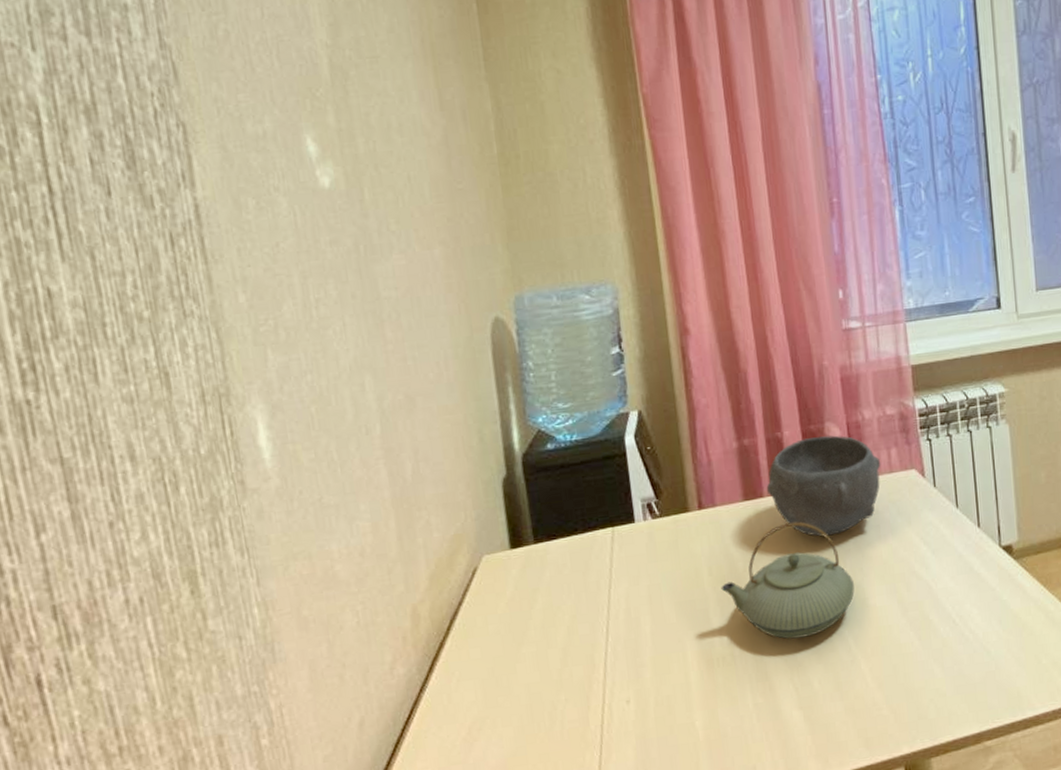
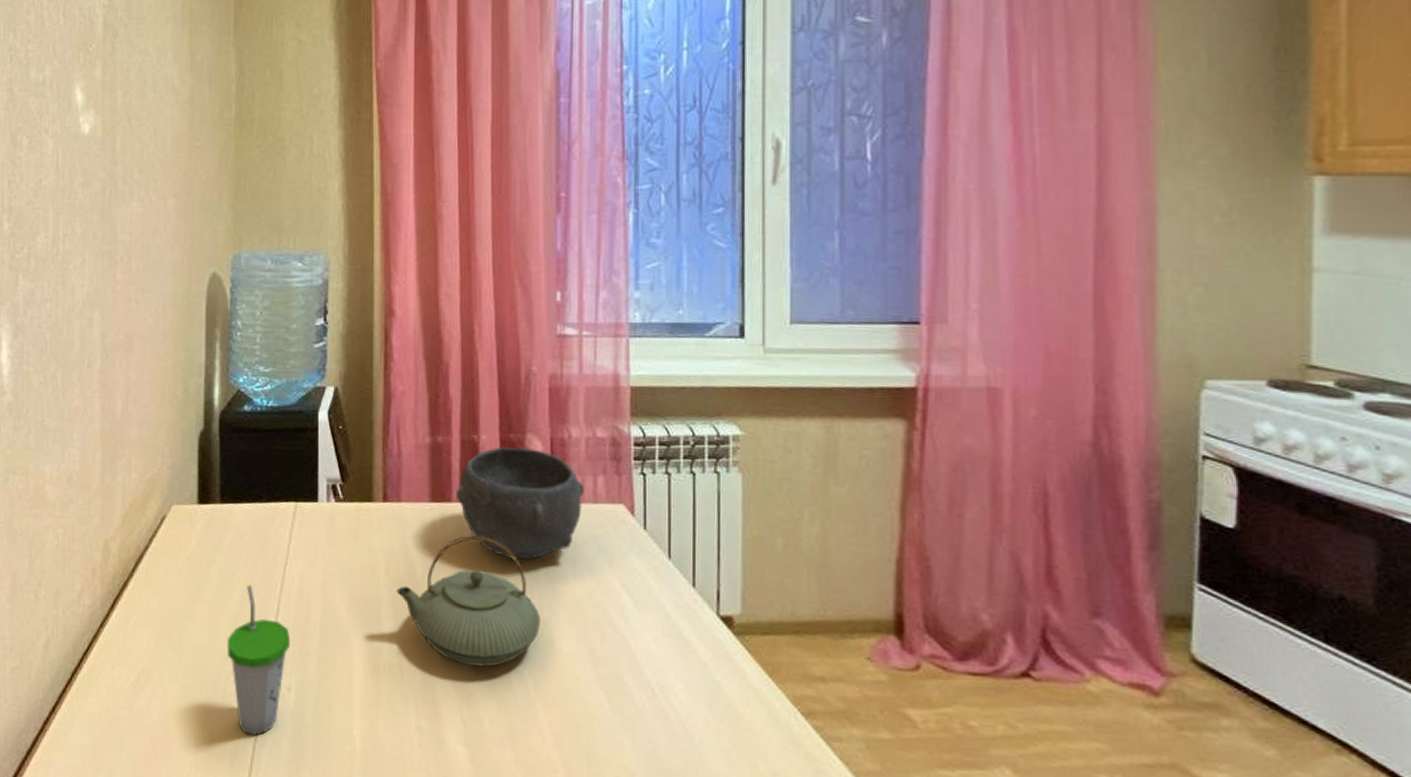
cup: none [559,614,625,754] -> present [227,584,291,735]

